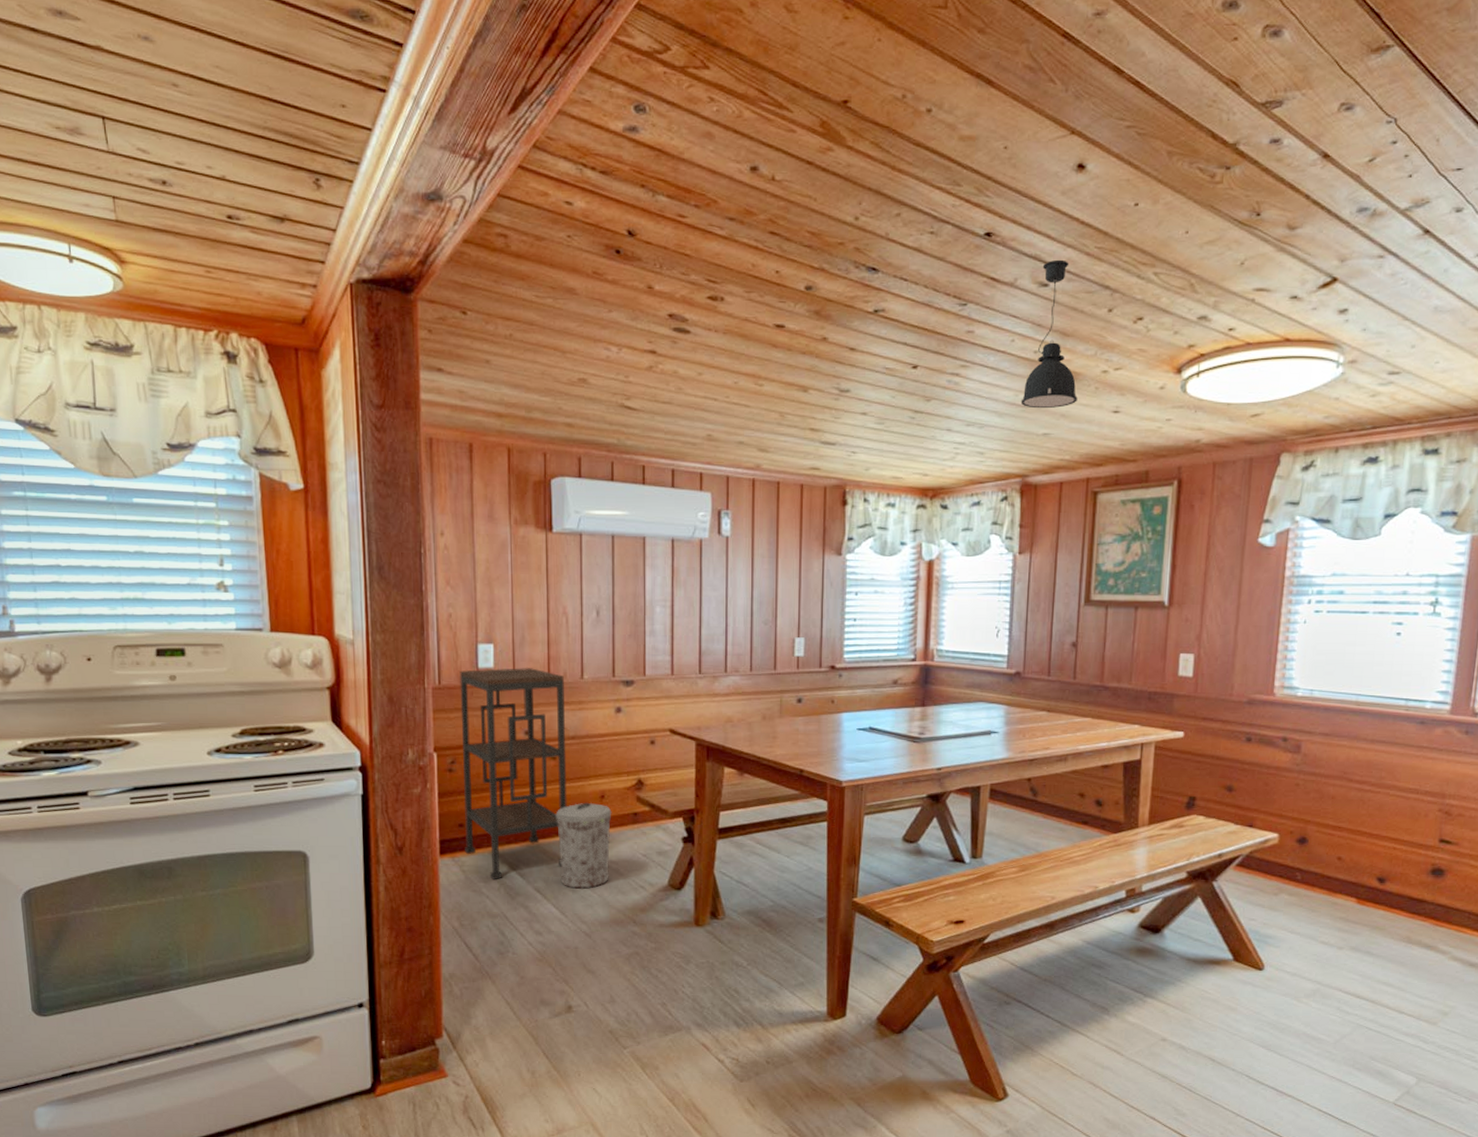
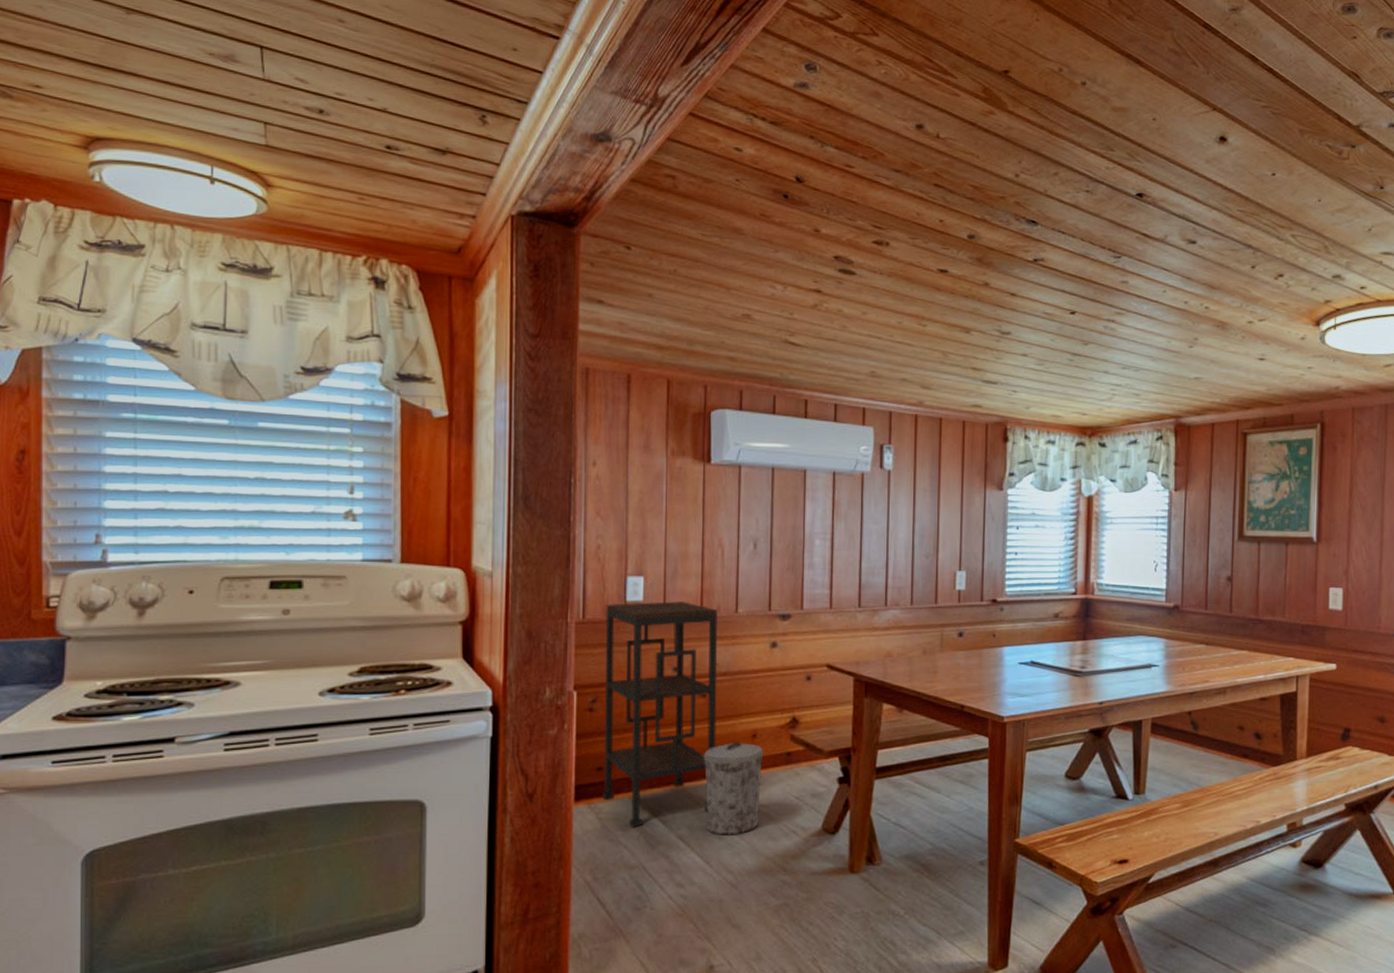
pendant light: present [1020,259,1078,409] -> none [1173,220,1226,355]

